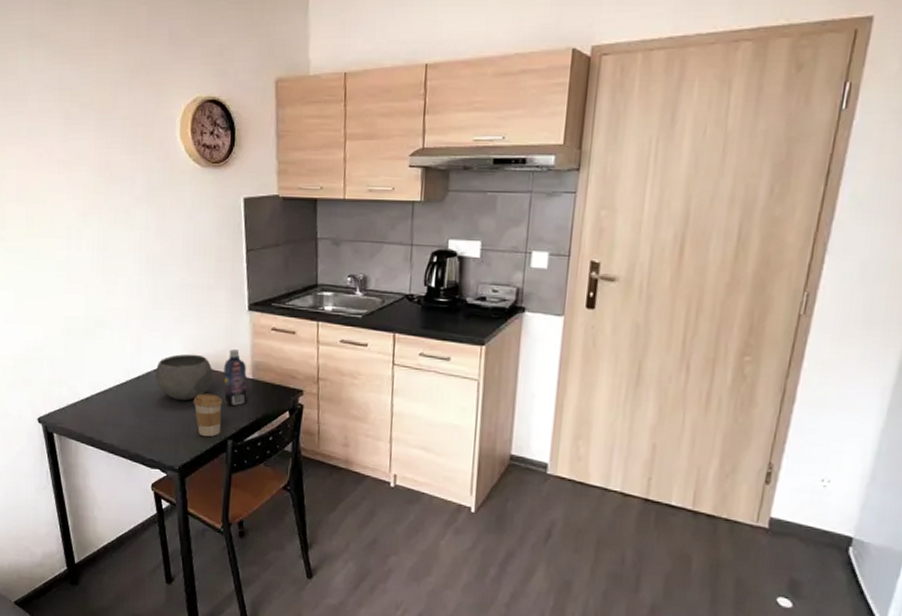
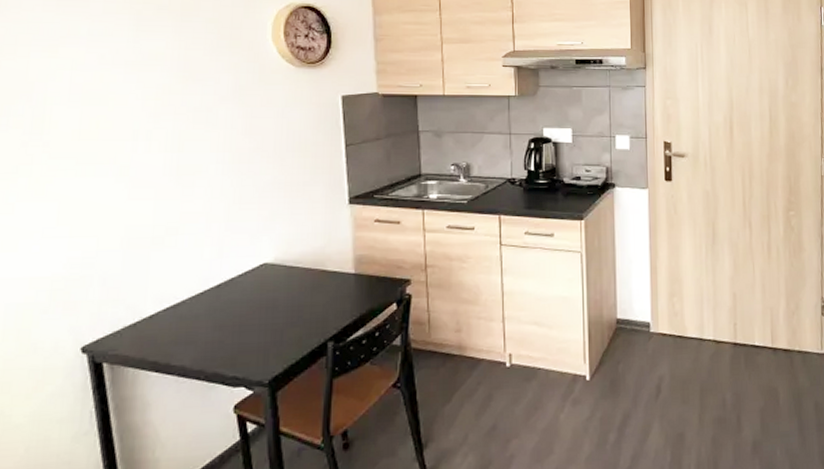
bowl: present [156,354,213,400] -> none [241,253,310,305]
coffee cup: present [193,393,223,437] -> none [286,294,321,341]
bottle: present [223,349,248,406] -> none [322,245,350,304]

